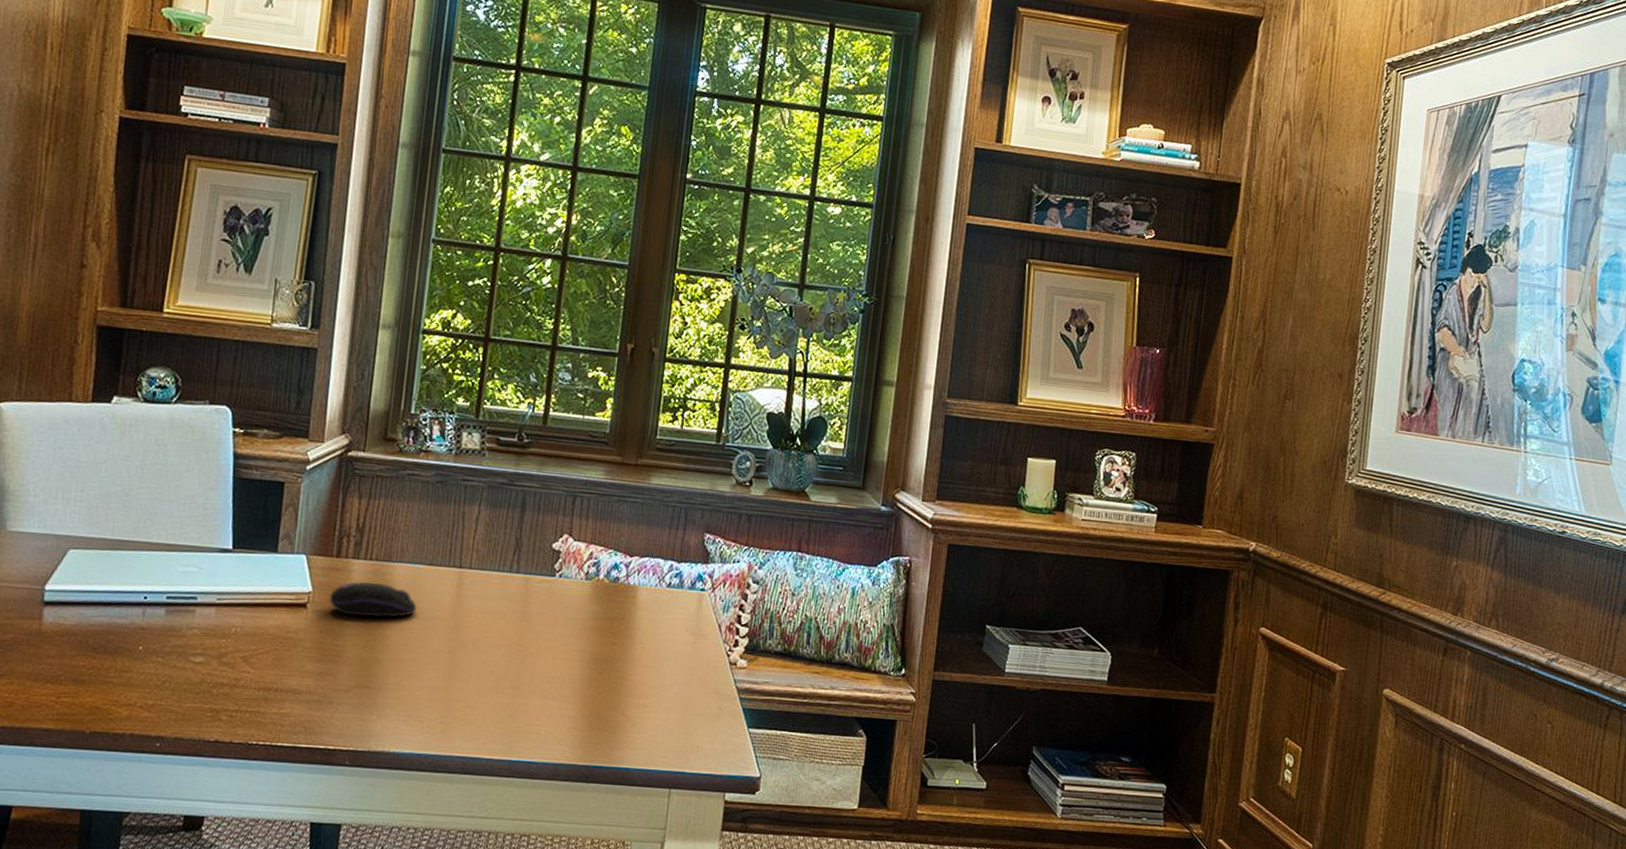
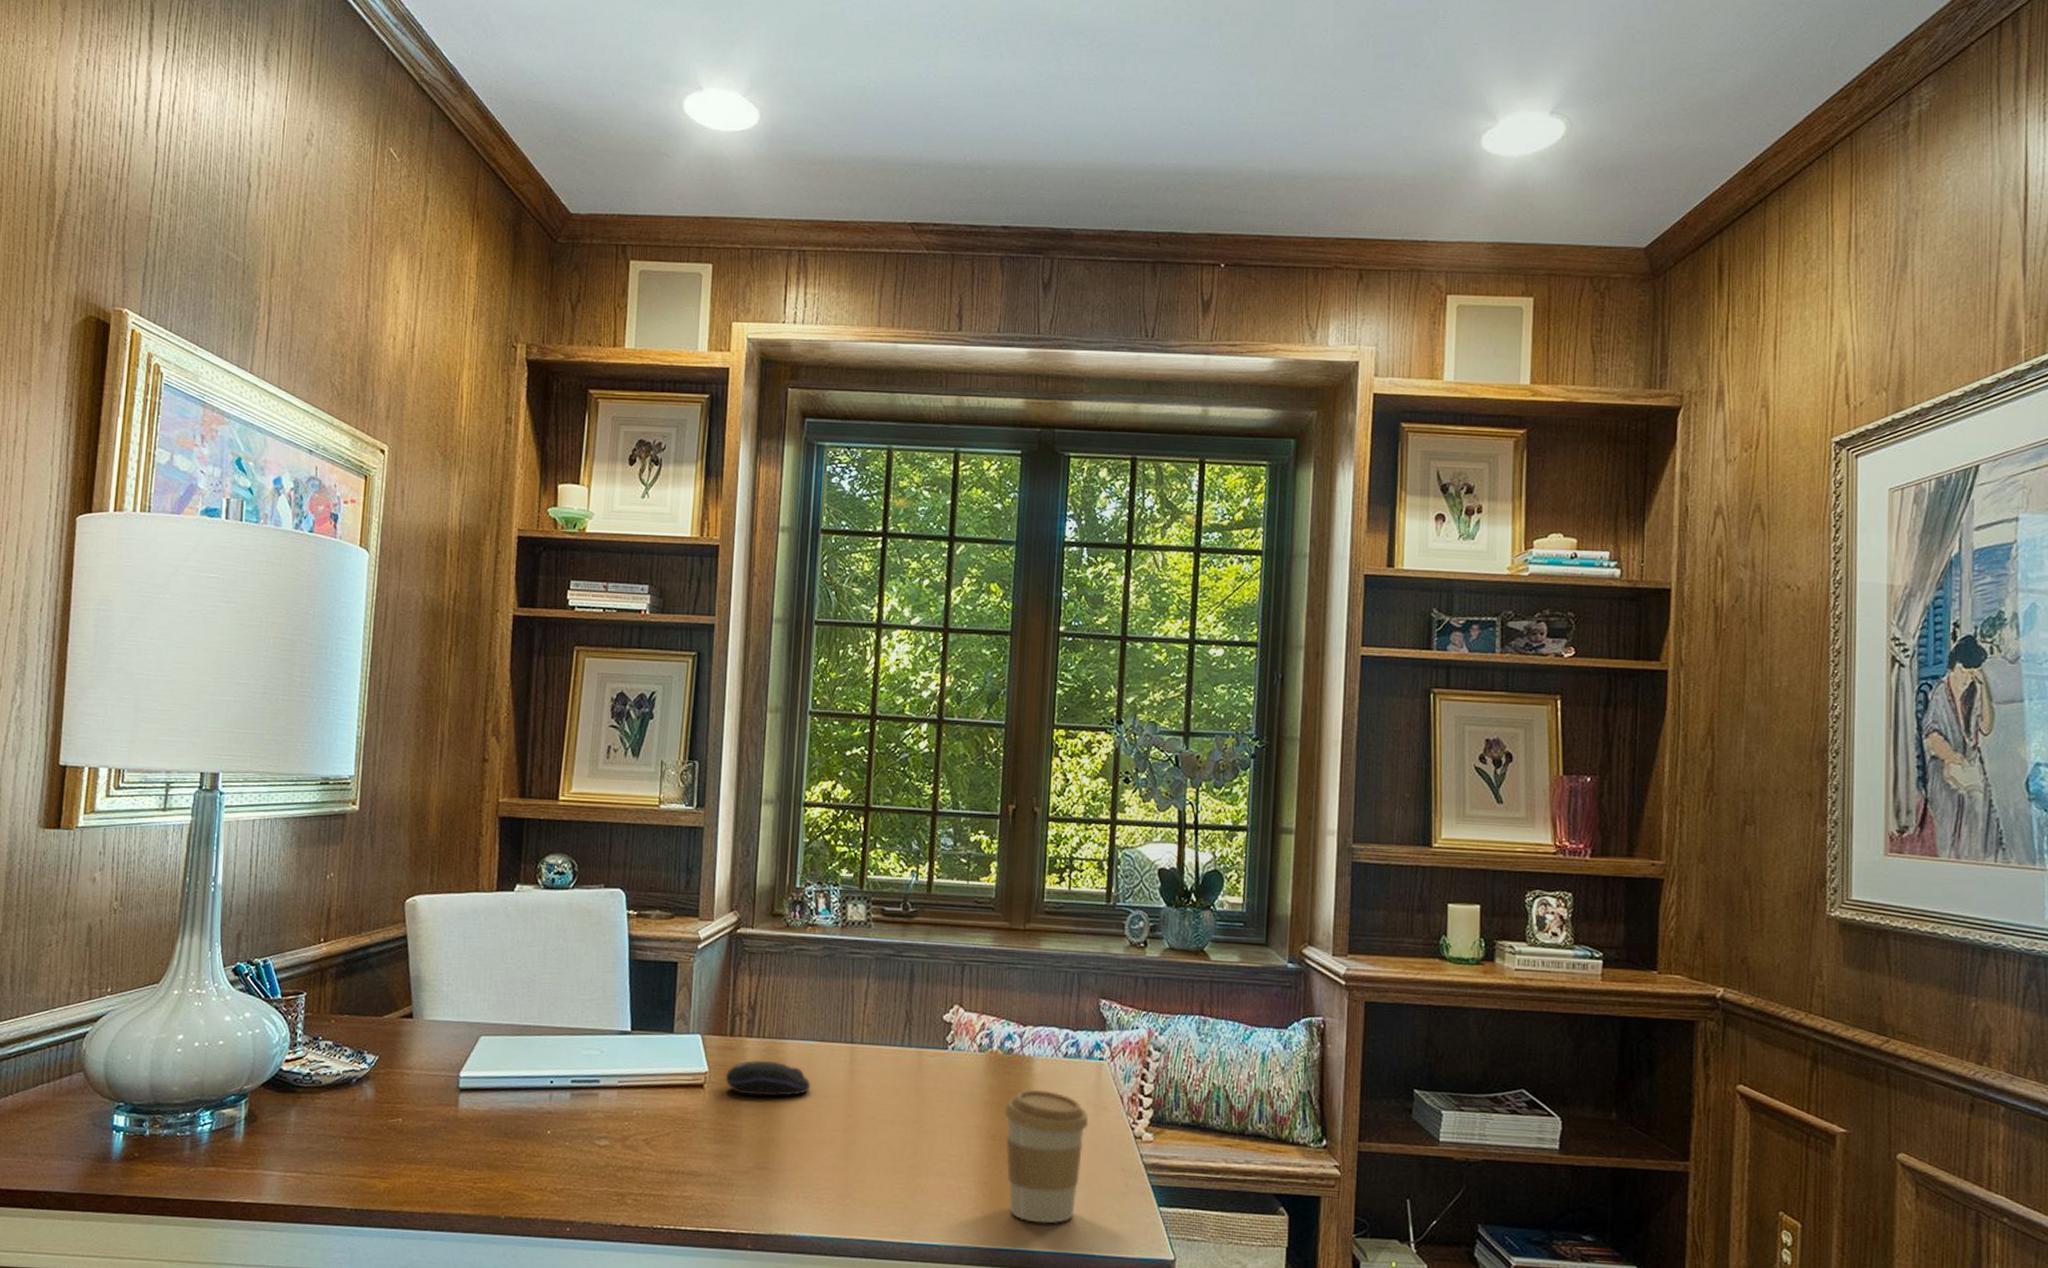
coffee cup: none [606,616,687,743] -> present [1003,1089,1089,1224]

